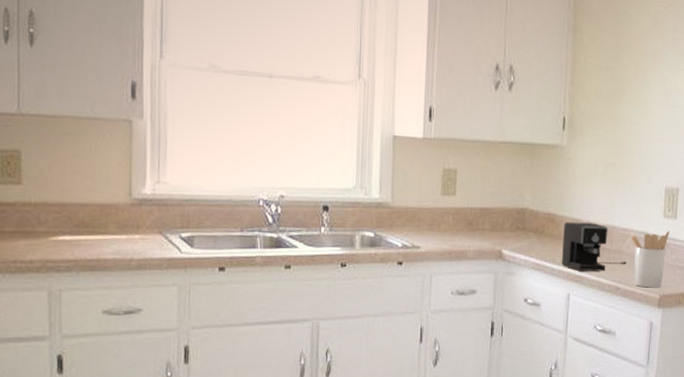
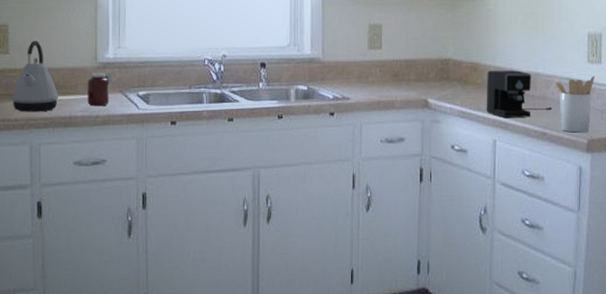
kettle: none [24,170,85,253] -> present [11,41,59,112]
jar: none [119,210,153,249] -> present [87,73,115,107]

